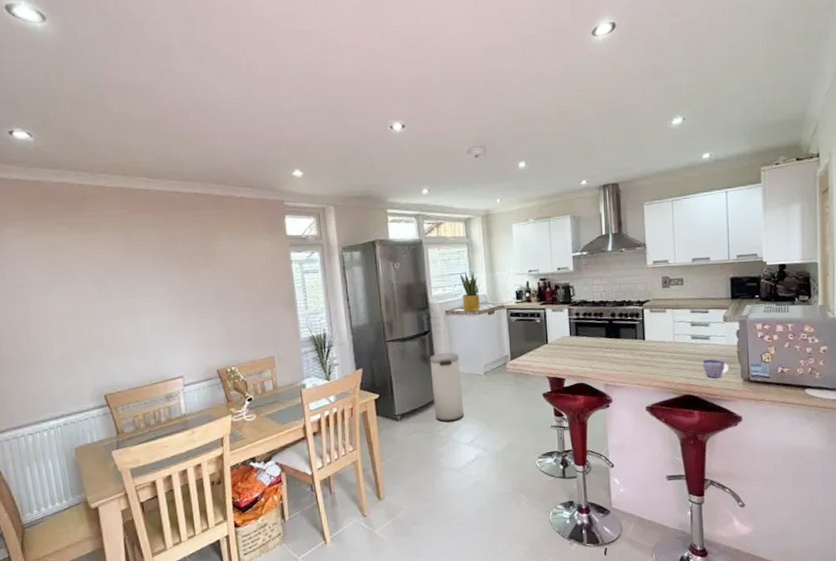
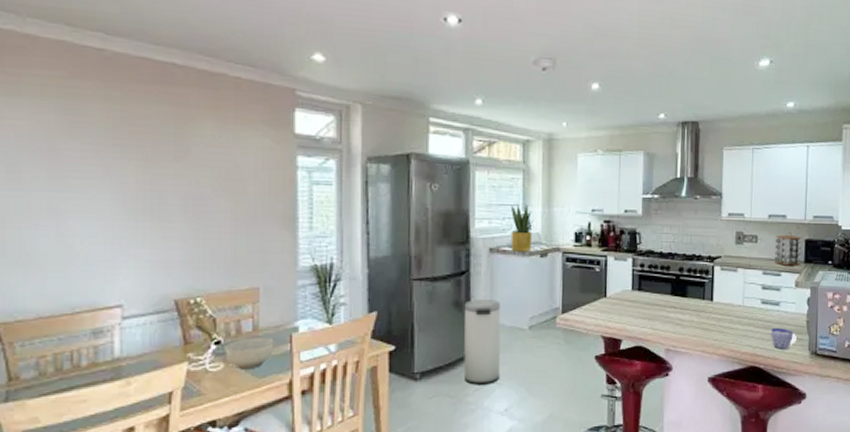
bowl: none [255,393,290,419] -> present [225,336,275,370]
spice rack: none [701,272,727,304] -> present [775,232,802,266]

